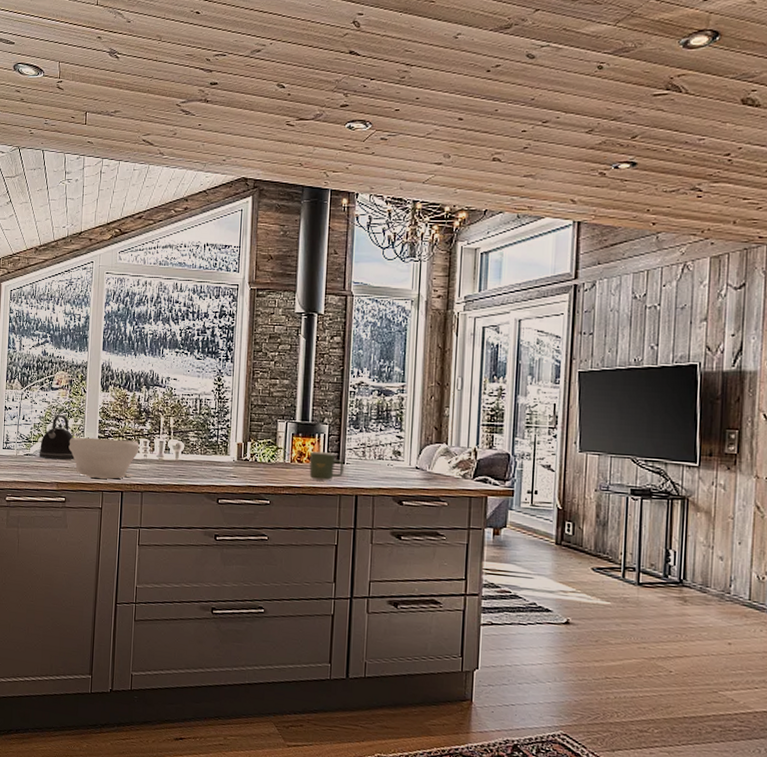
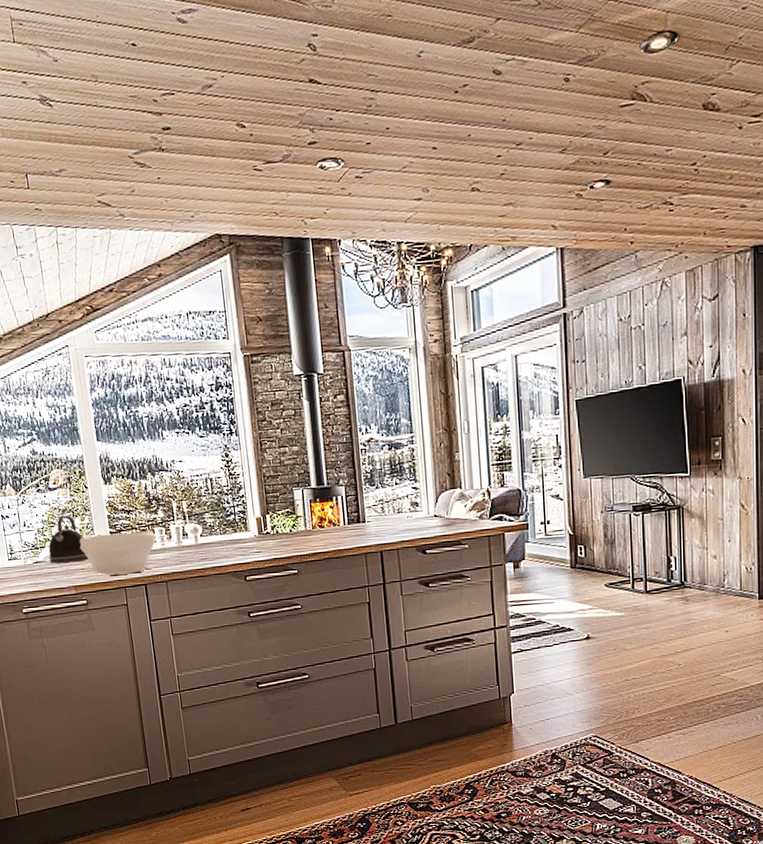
mug: present [309,451,344,481] -> none [330,513,365,543]

